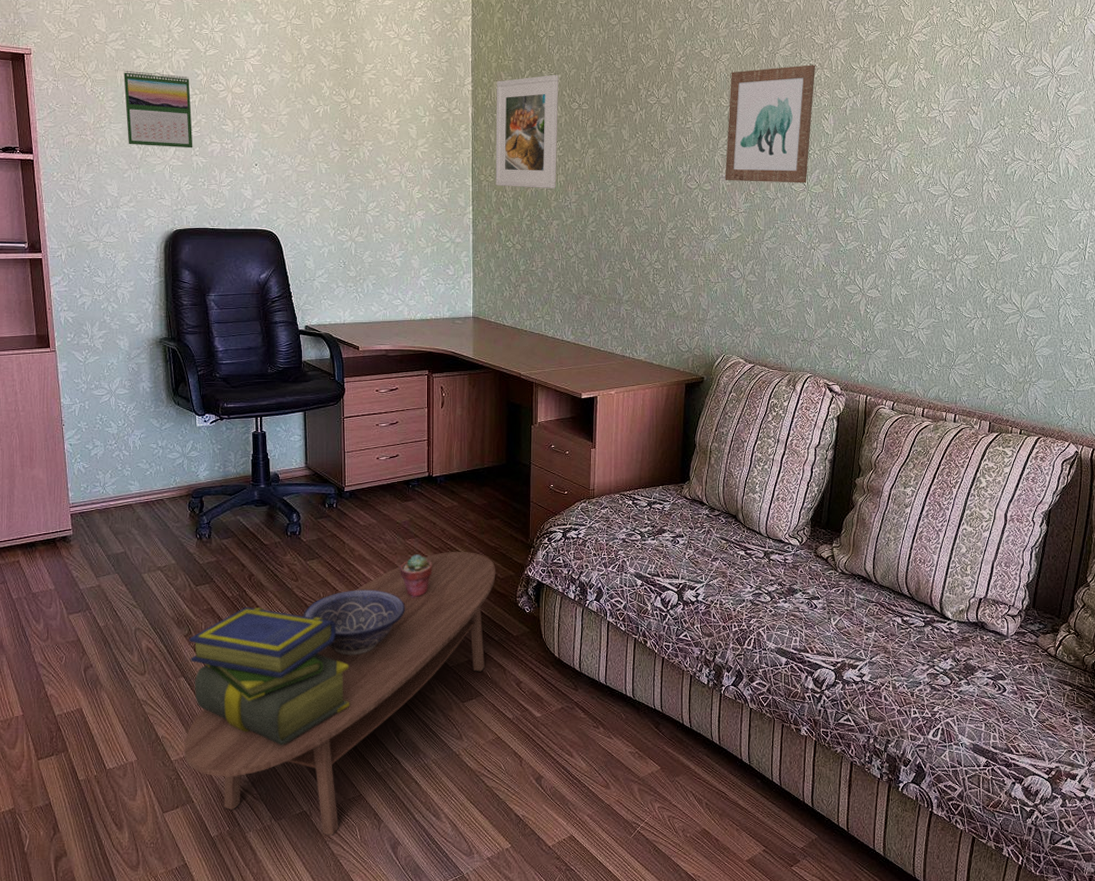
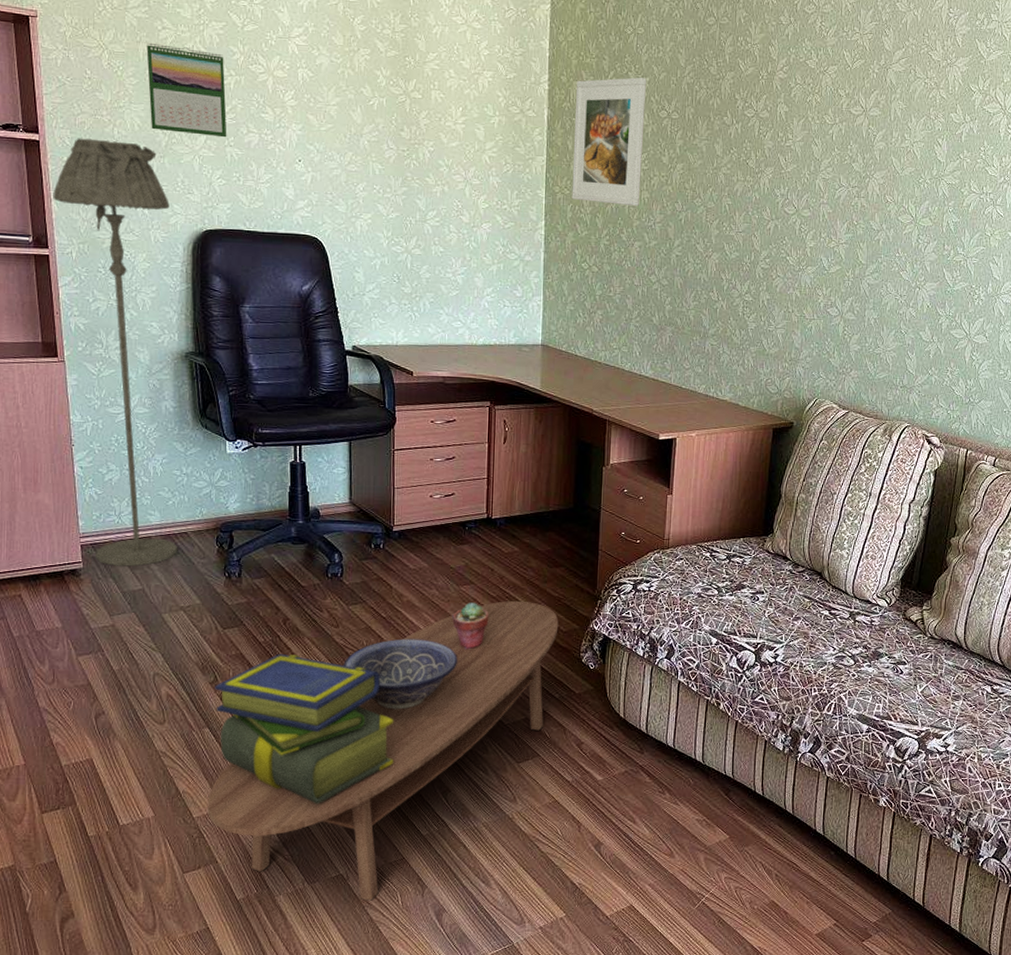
floor lamp: none [45,156,155,532] -> present [53,138,178,567]
wall art: present [725,64,816,183] -> none [826,83,931,215]

